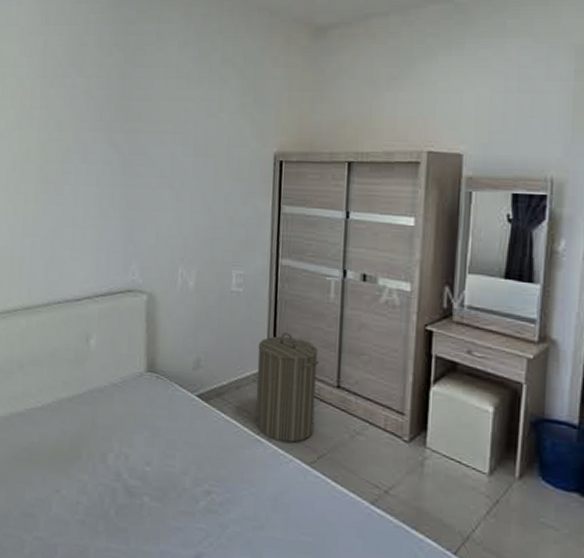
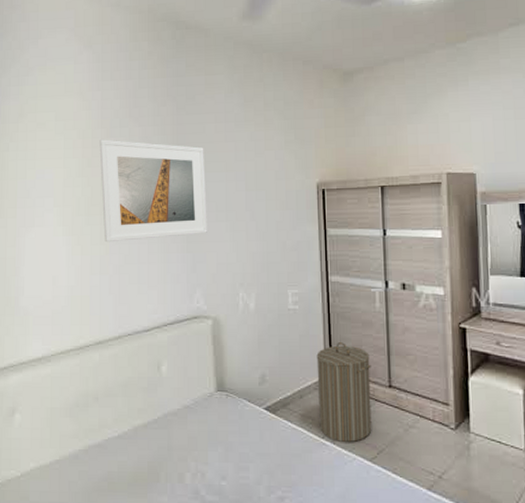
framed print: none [38,90,151,203] -> present [99,139,207,243]

